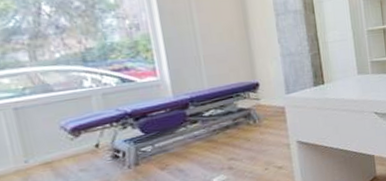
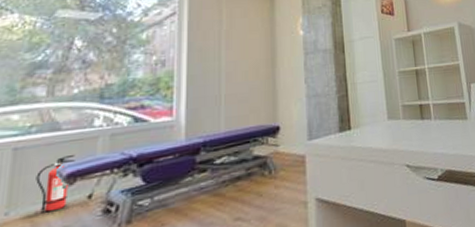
fire extinguisher: none [42,111,78,159] -> present [36,154,75,212]

